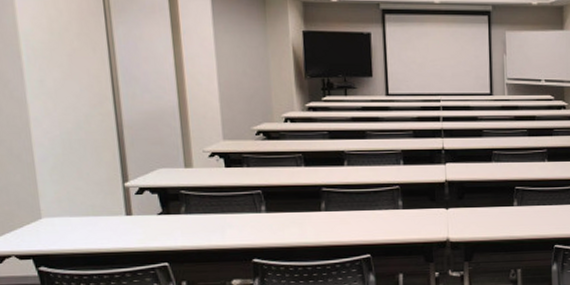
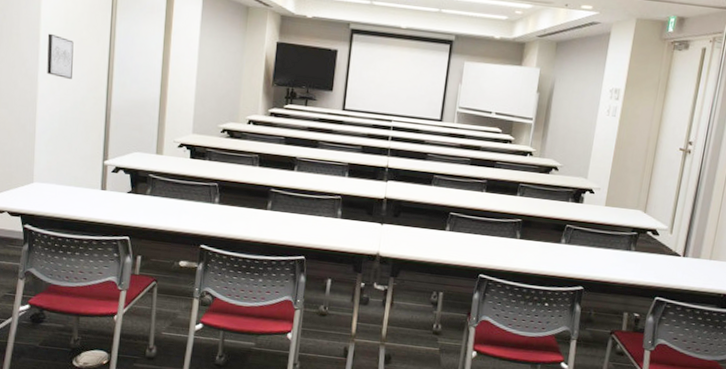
wall art: none [30,47,69,96] -> present [47,33,74,79]

